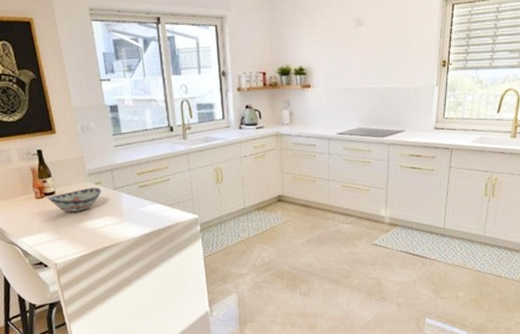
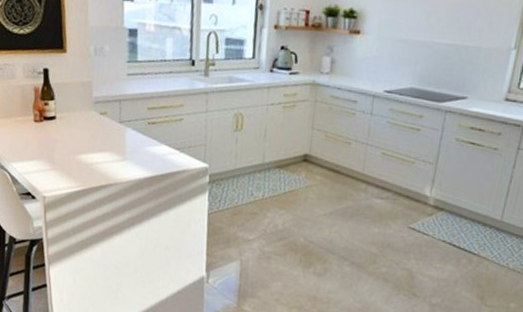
decorative bowl: present [47,188,102,212] -> none [46,117,106,143]

